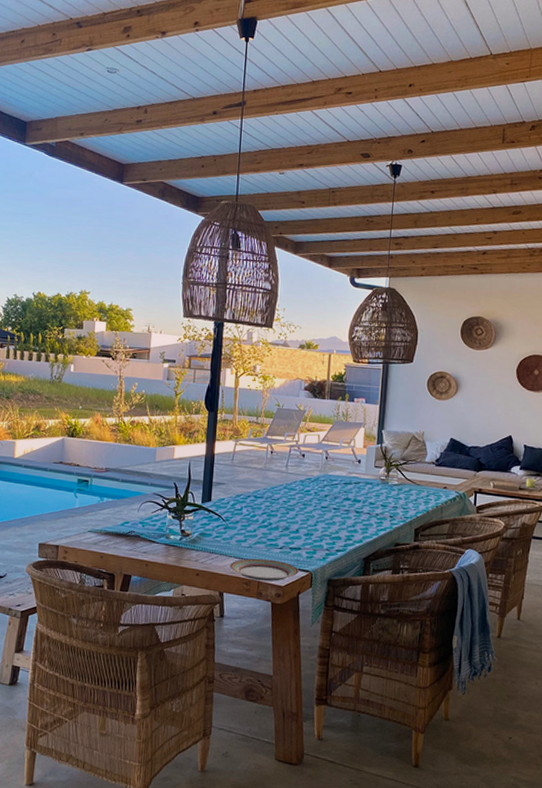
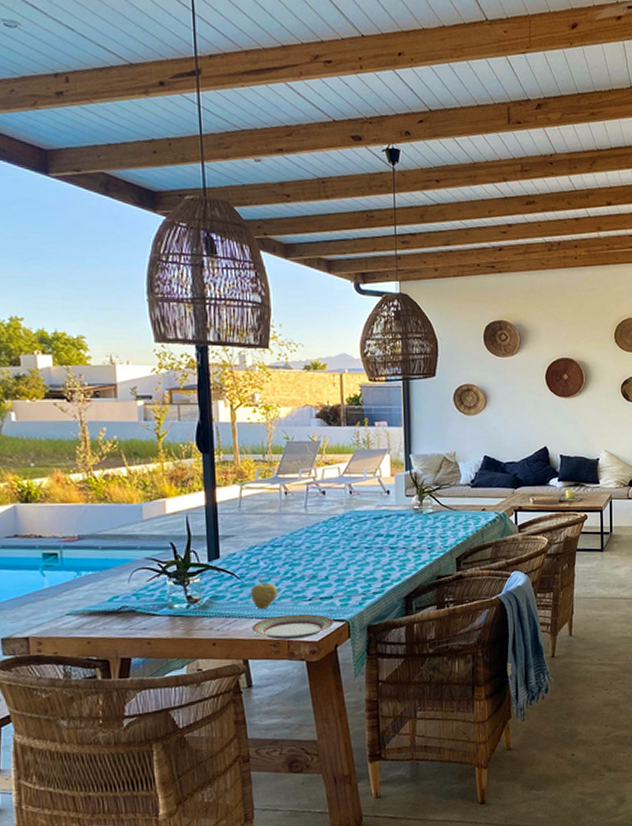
fruit: none [232,523,255,551] -> present [251,578,278,610]

